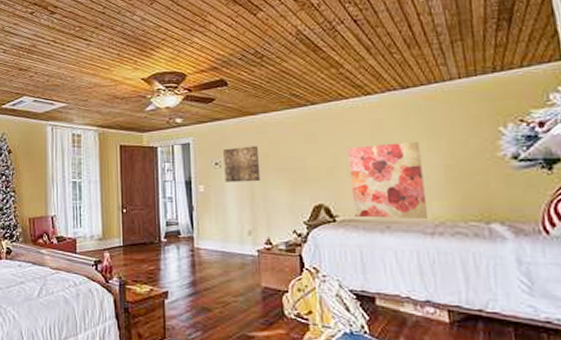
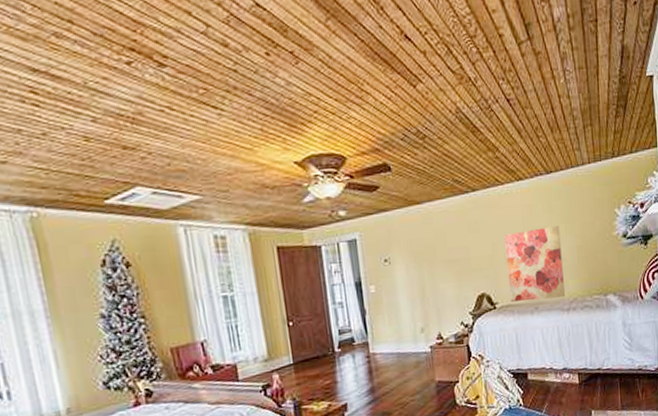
wall art: present [223,146,261,182] -> none [391,238,430,280]

